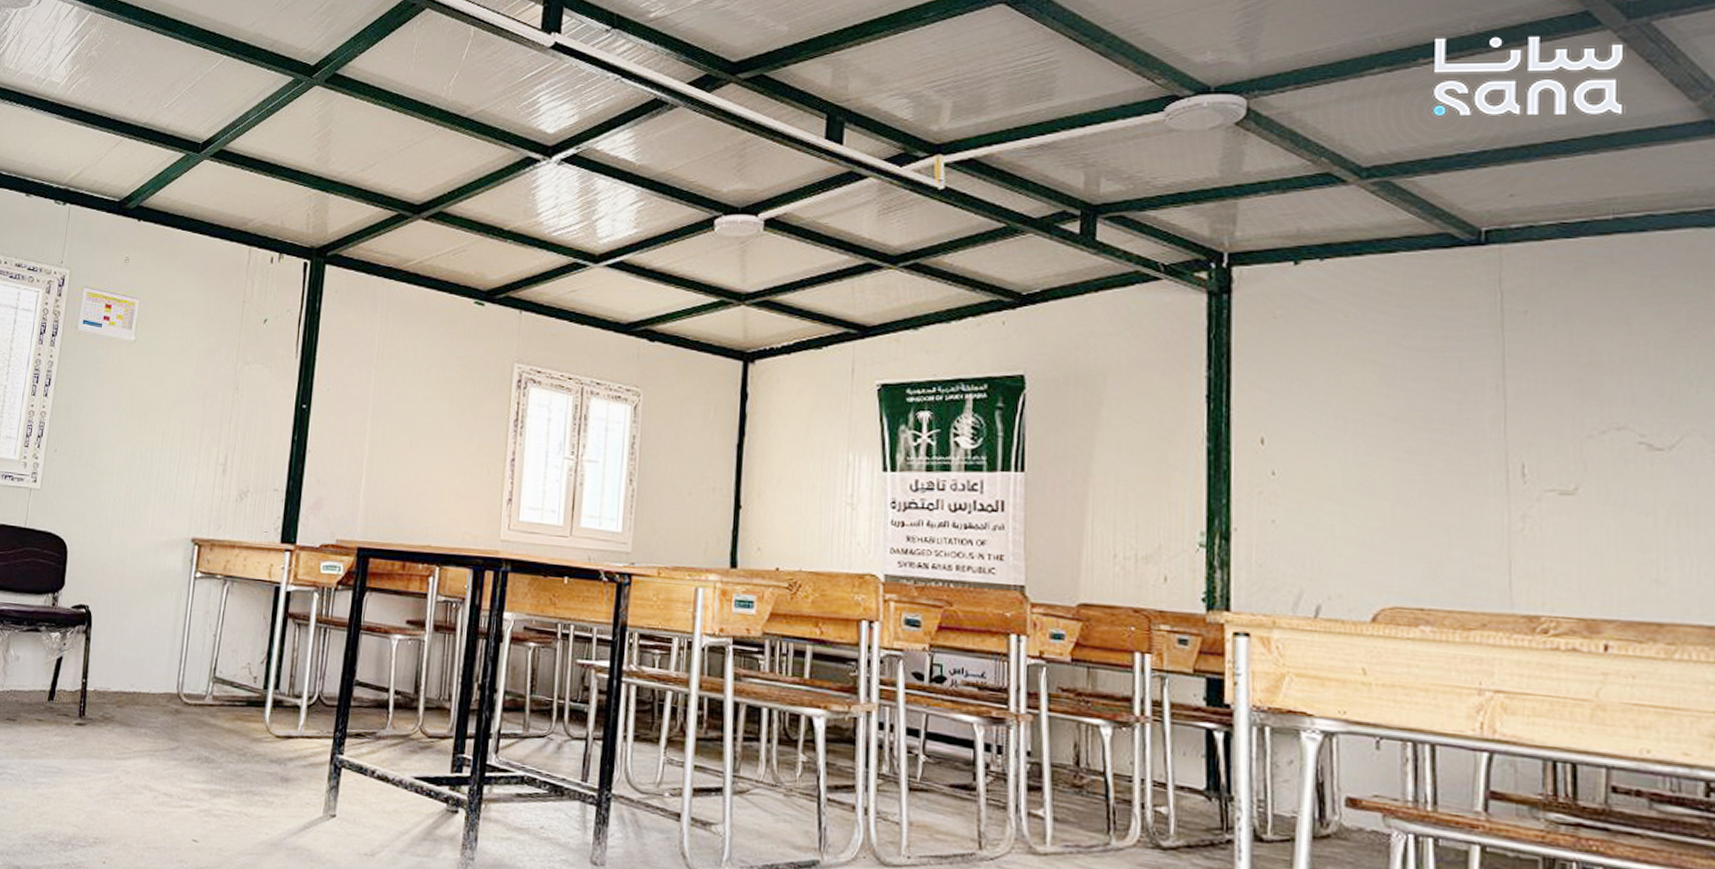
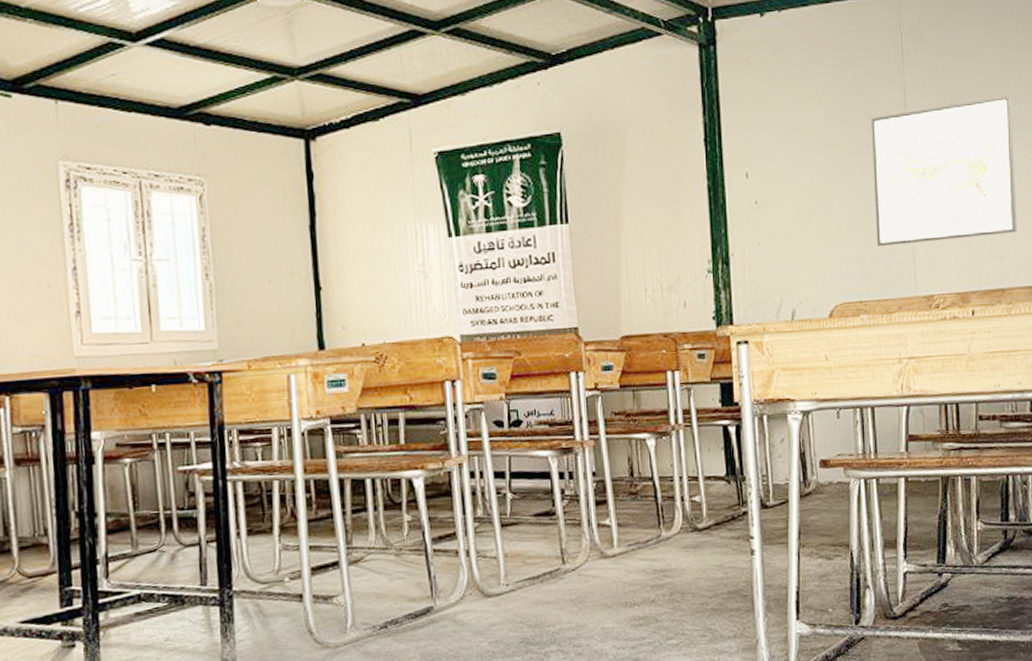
wall art: none [1448,375,1687,553] -> present [870,95,1017,246]

